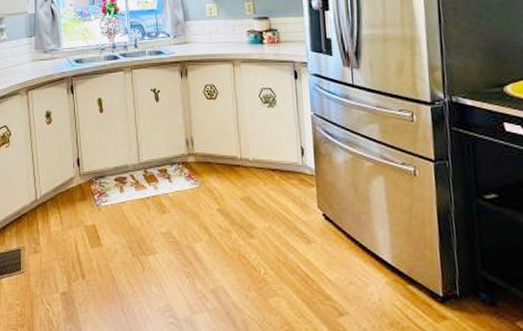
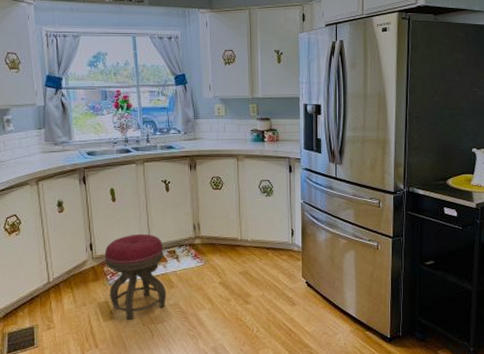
stool: none [92,149,158,248] -> present [104,233,167,320]

